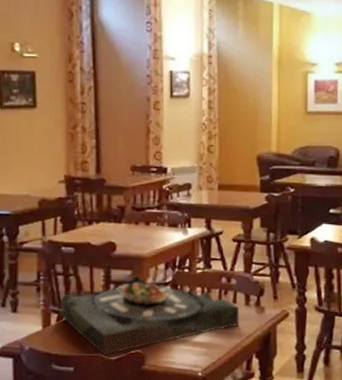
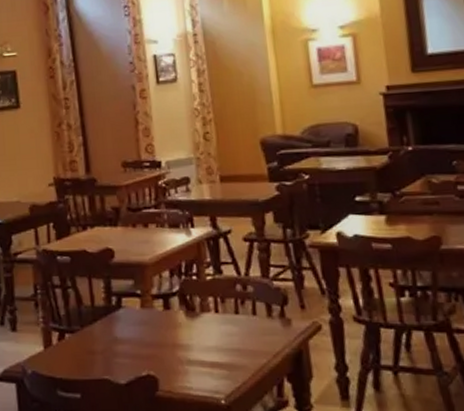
serving tray: present [59,275,240,355] -> none [60,285,264,379]

